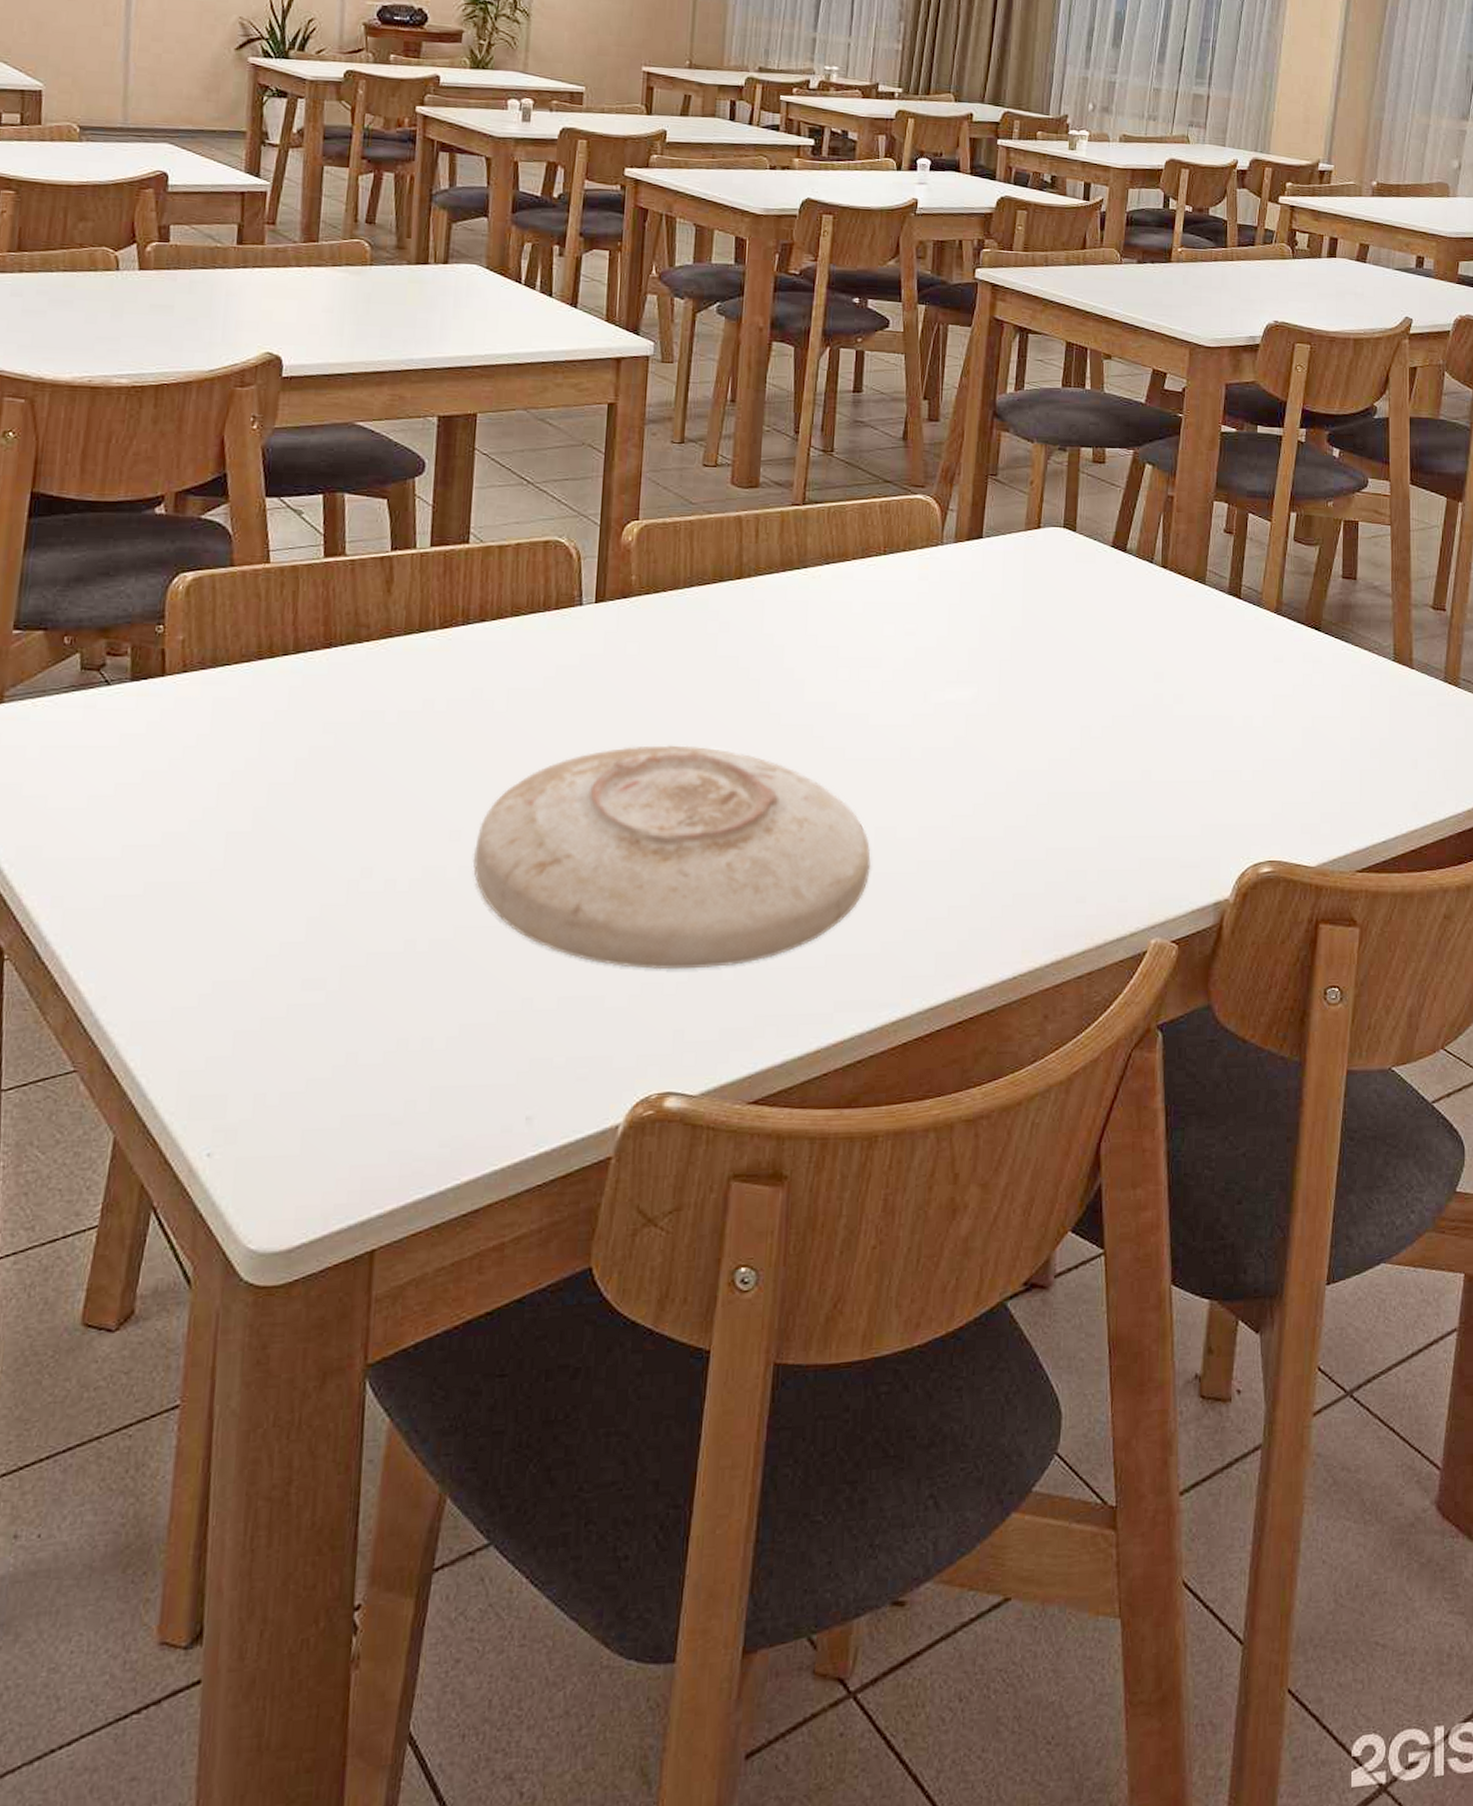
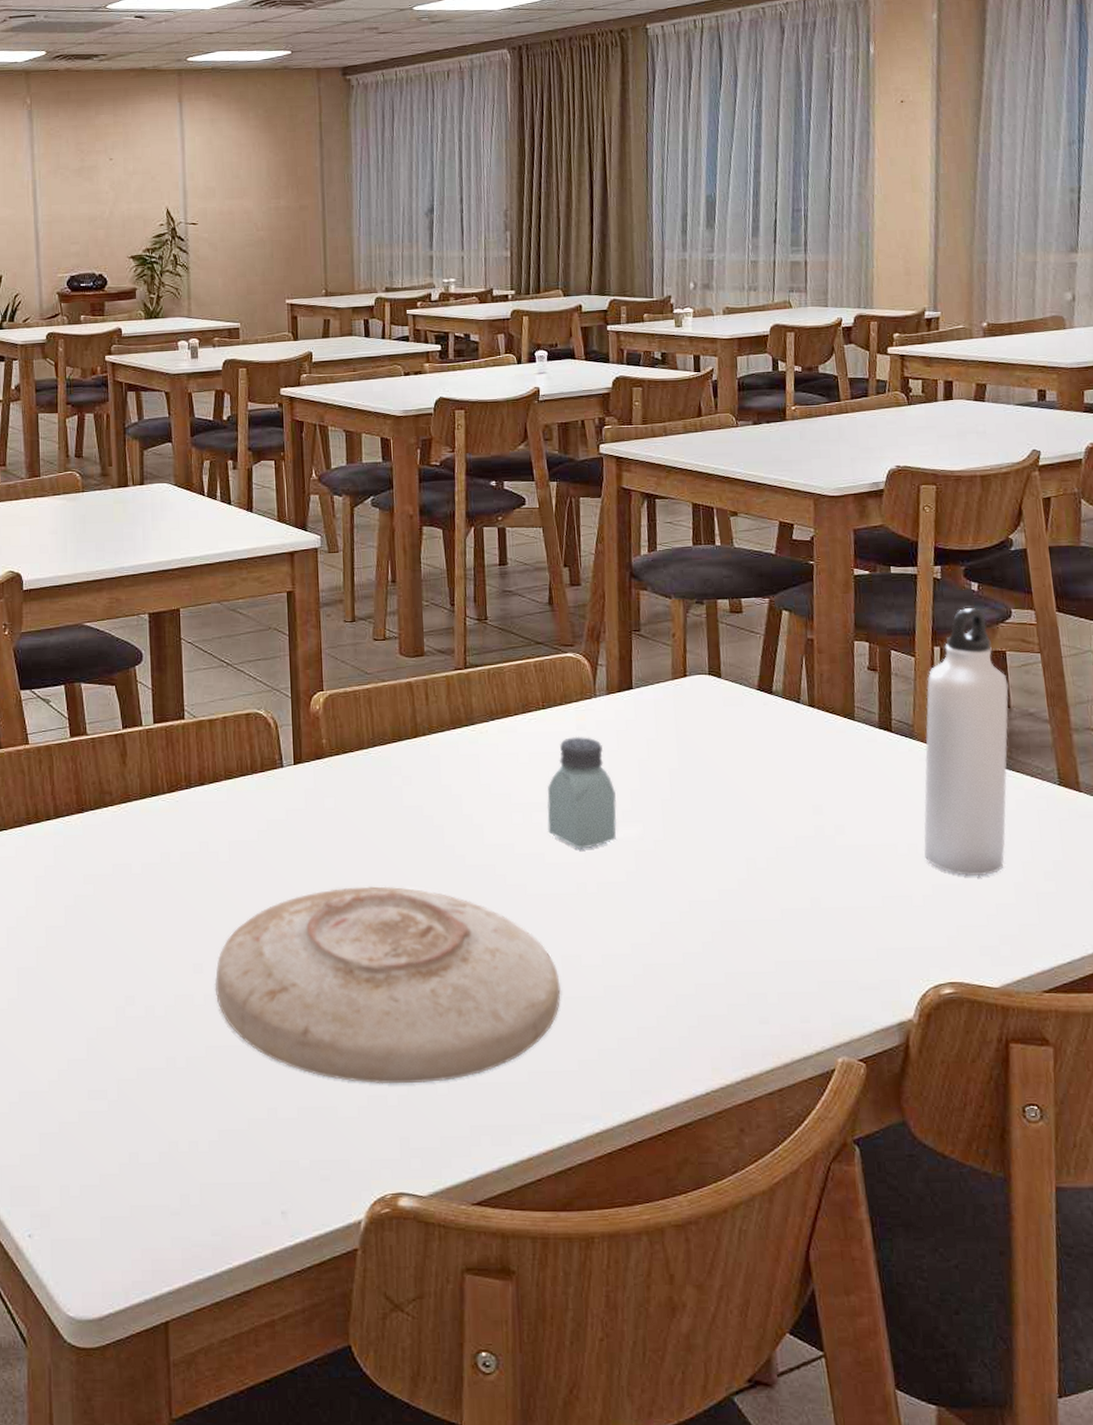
saltshaker: none [875,586,952,711] -> present [547,736,617,849]
water bottle: none [1258,474,1357,752] -> present [923,608,1009,877]

